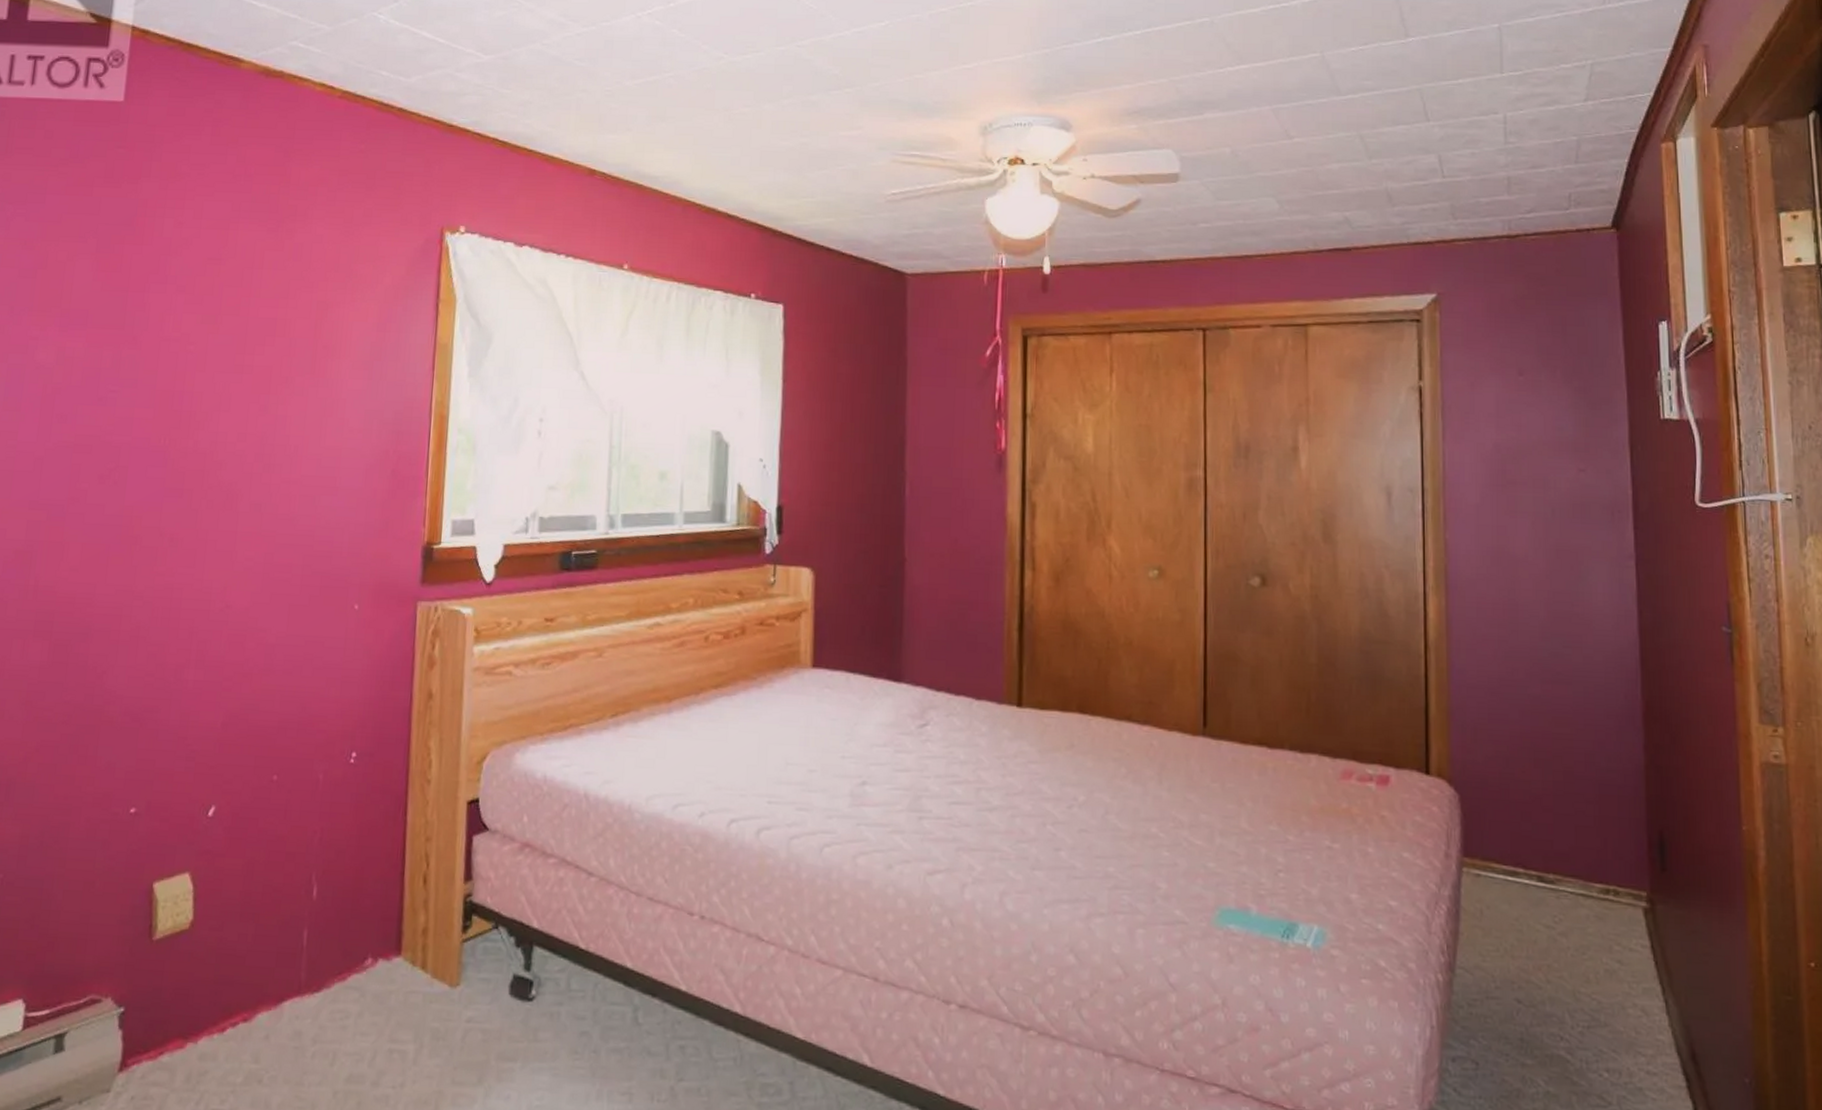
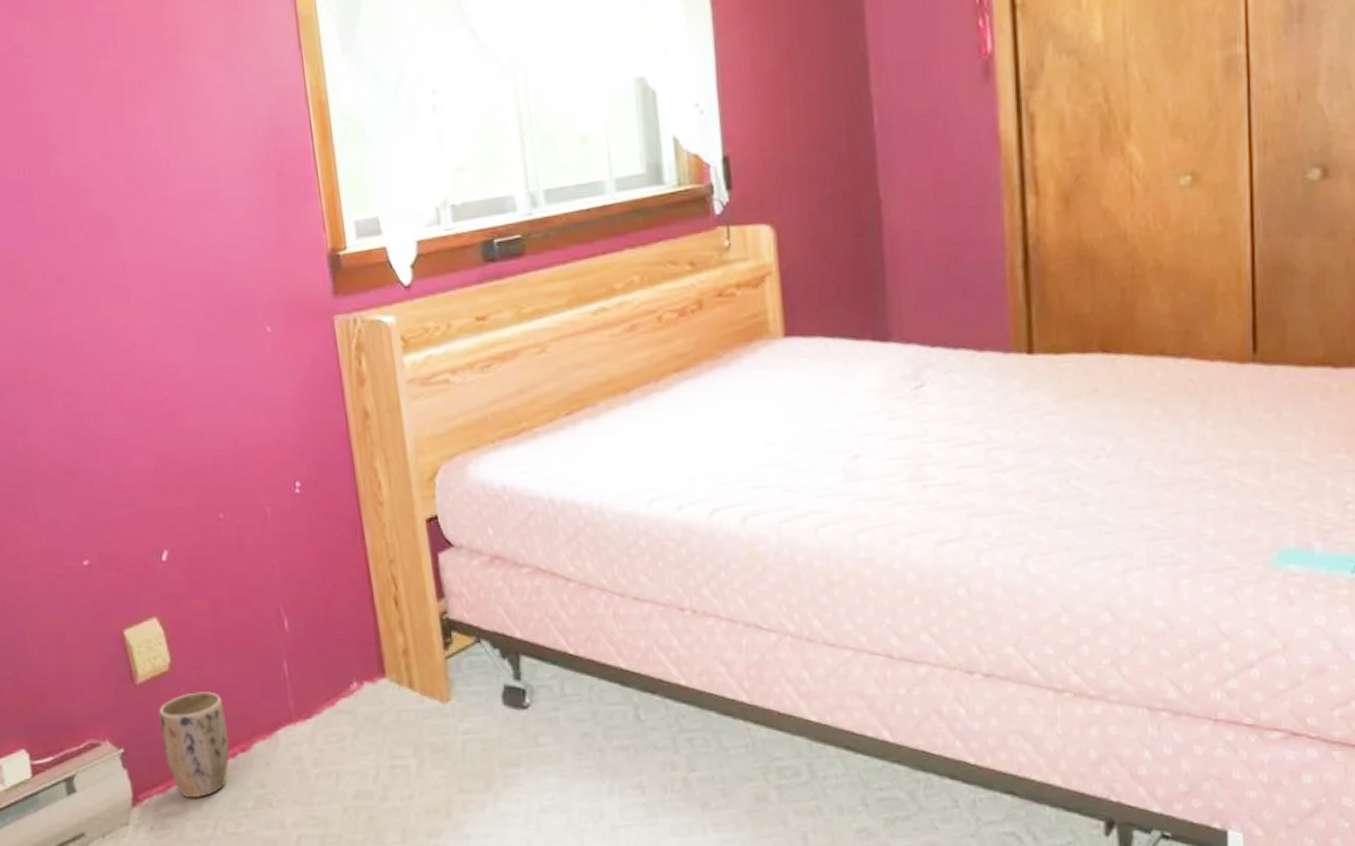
plant pot: none [164,954,236,1068] -> present [158,692,230,798]

